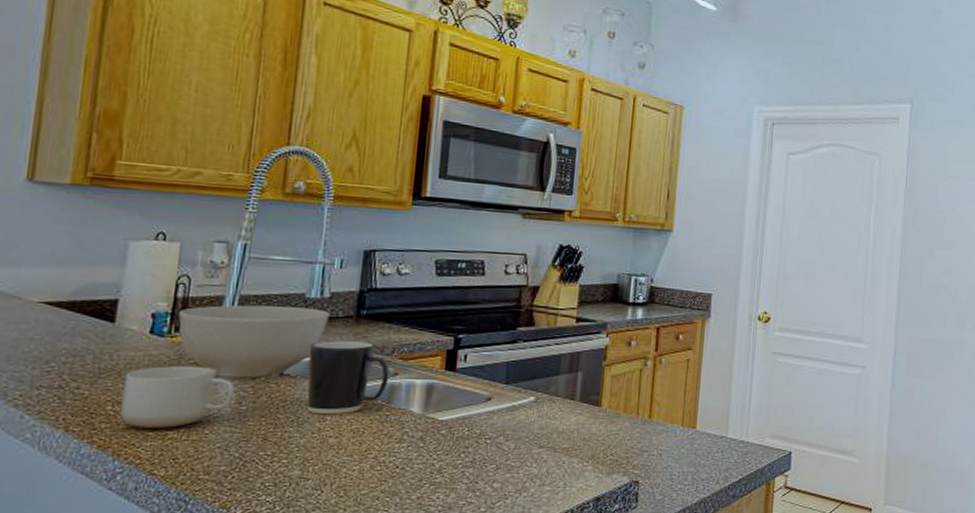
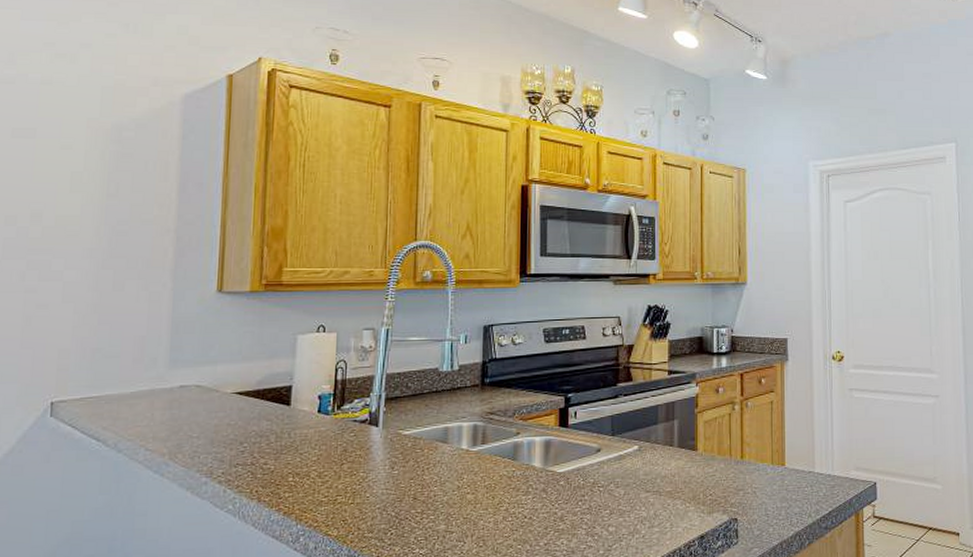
cup: present [119,365,236,428] -> none [298,438,388,495]
bowl: present [178,305,330,378] -> none [339,380,460,447]
mug: present [306,340,390,415] -> none [445,405,513,474]

